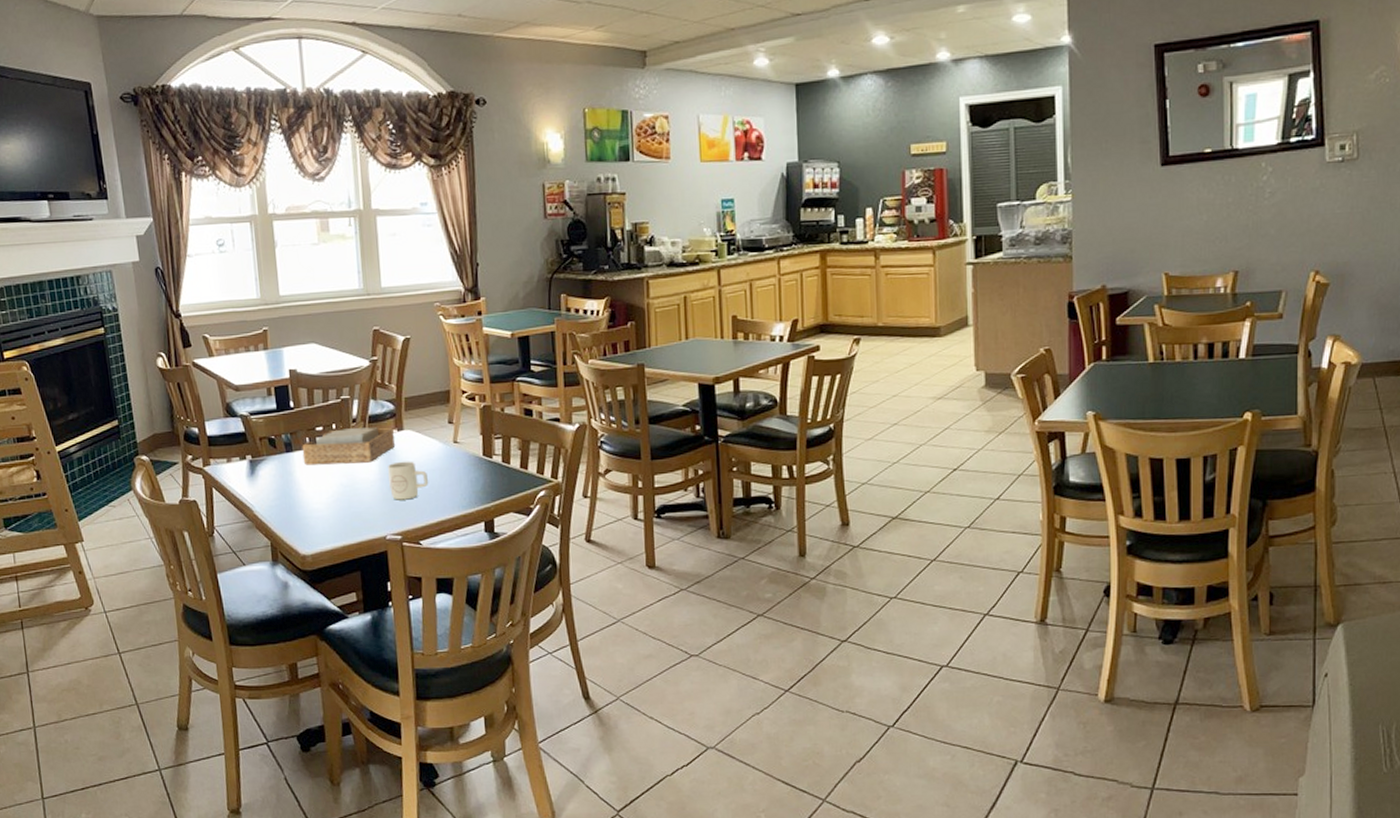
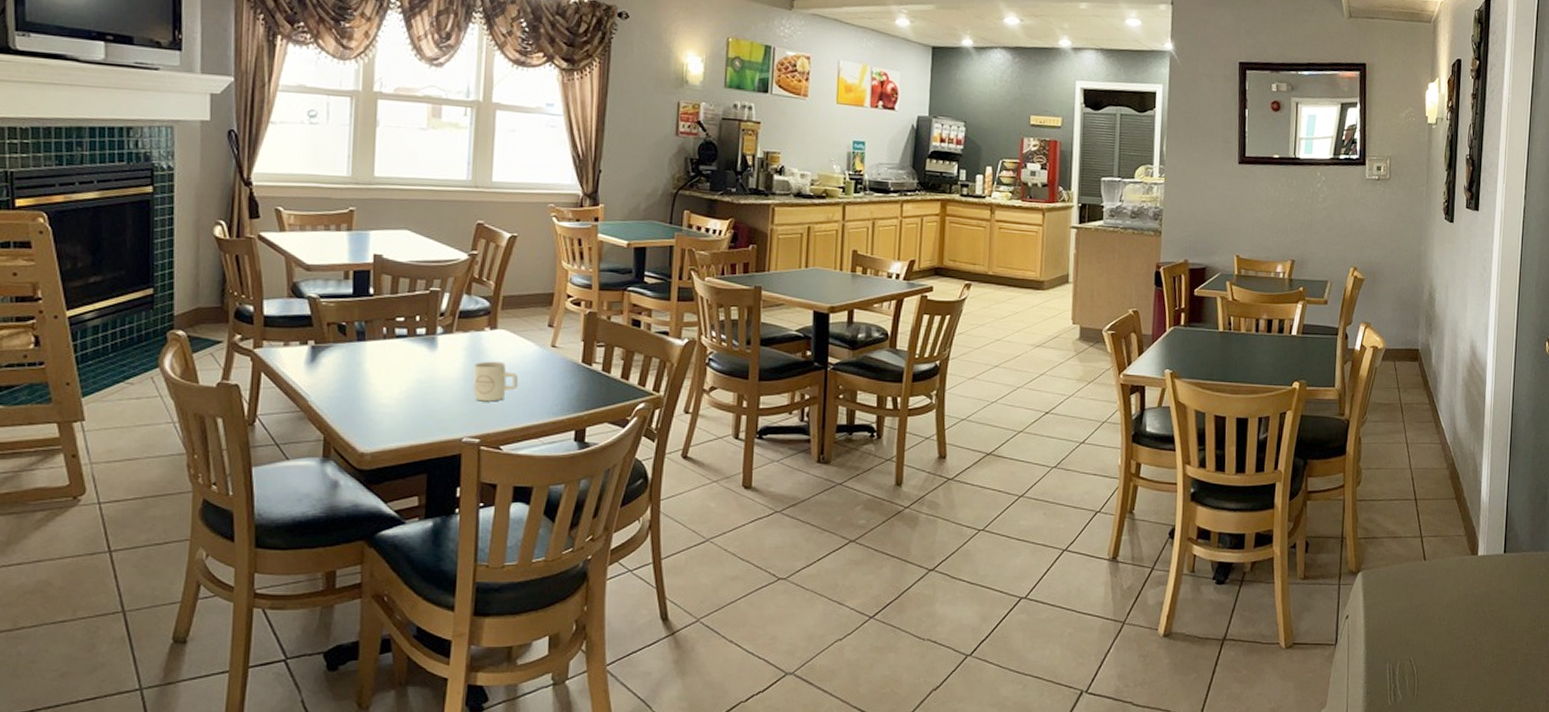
napkin holder: present [302,427,395,465] -> none [376,322,487,360]

